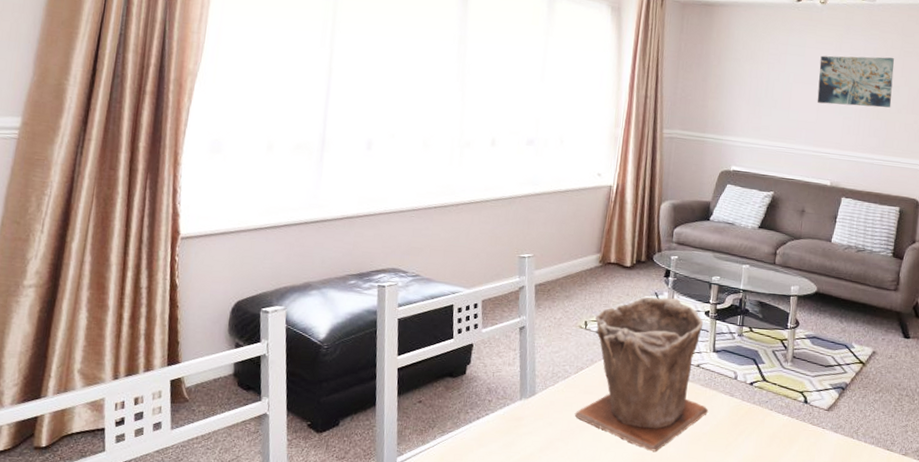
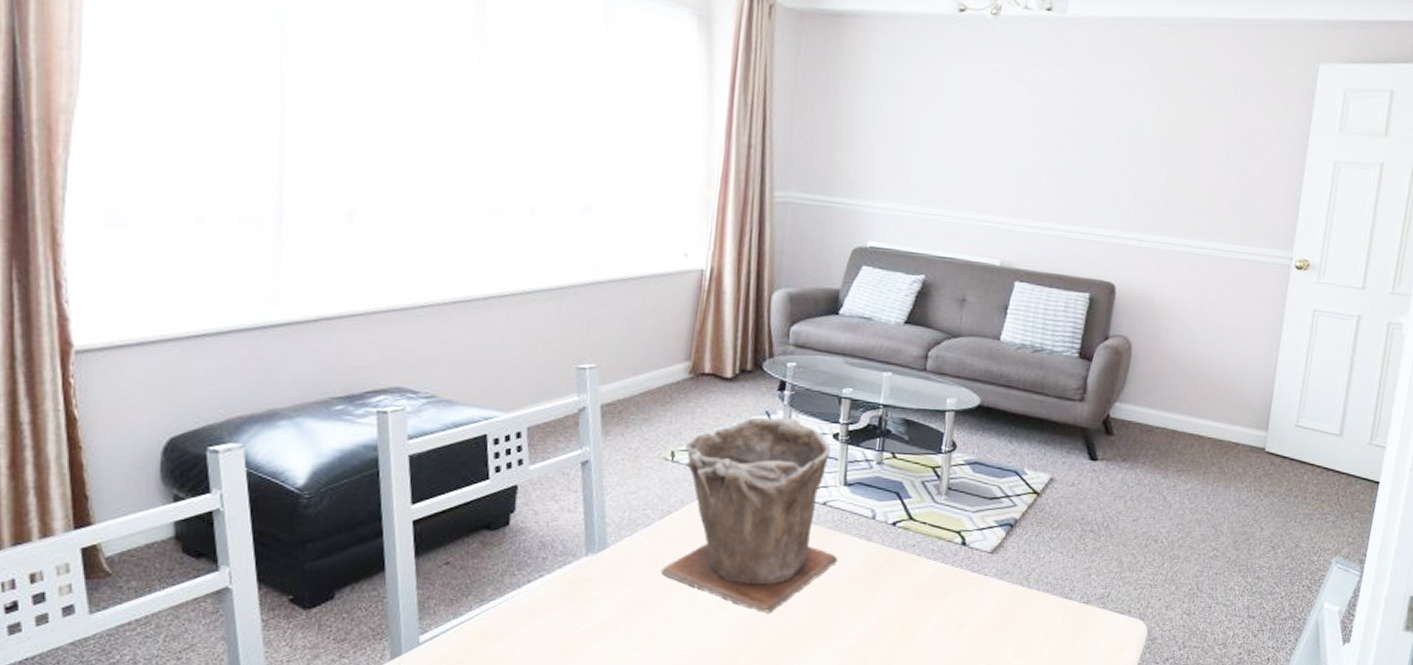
wall art: present [817,55,894,108] -> none [984,88,1089,161]

